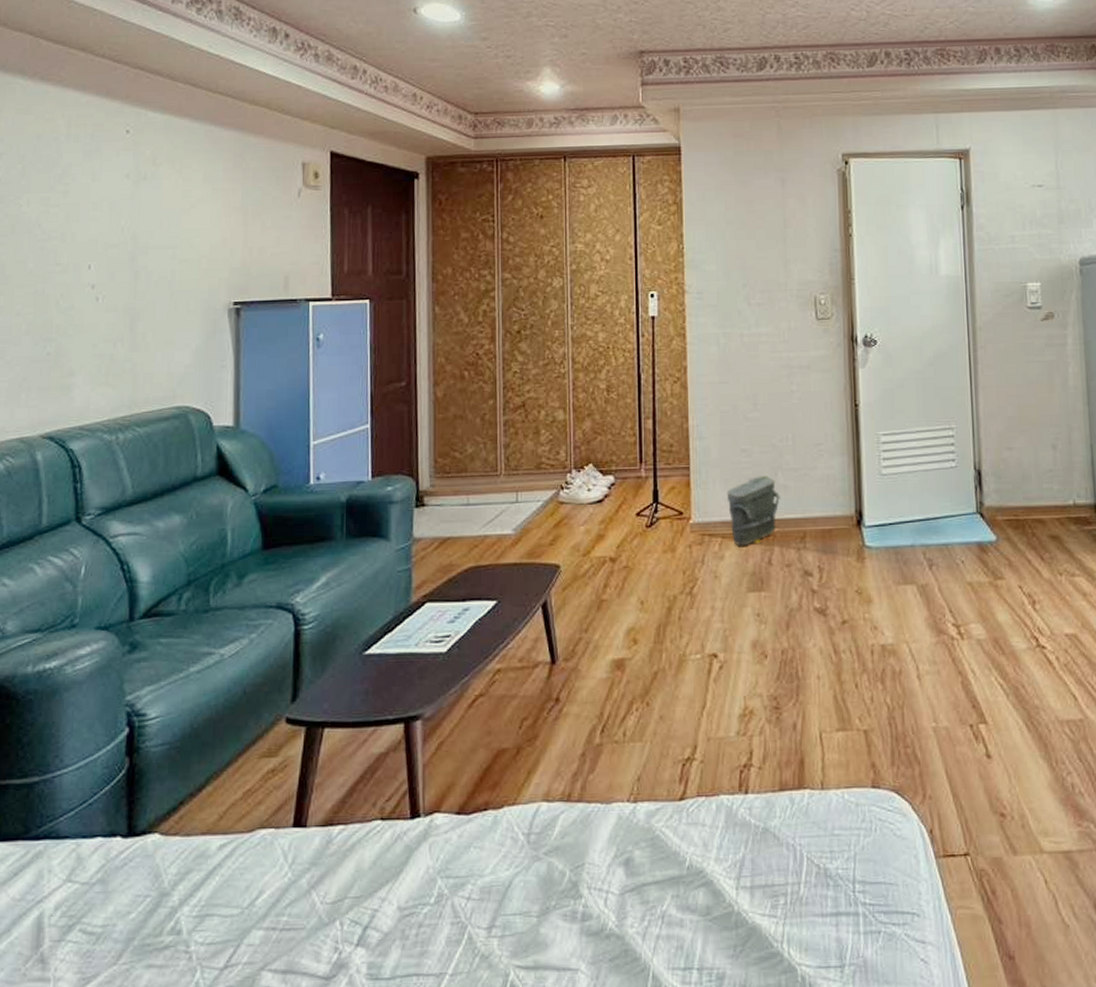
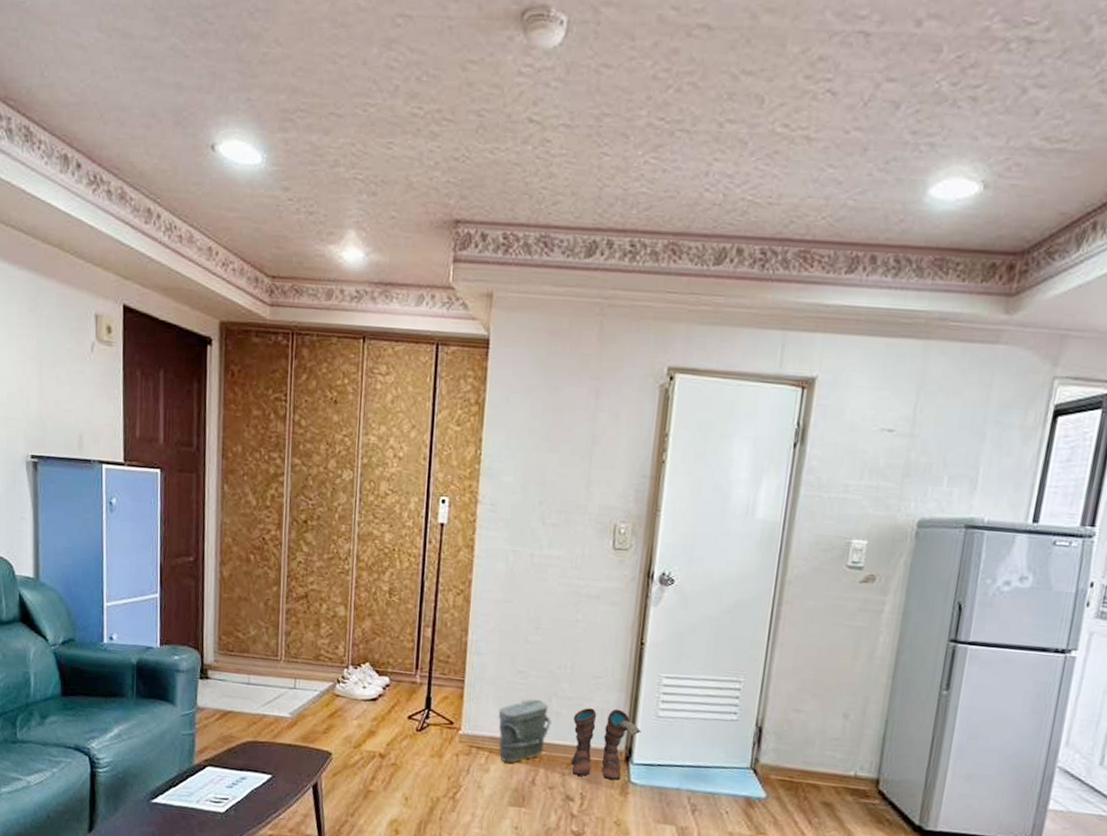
boots: none [800,473,868,548] -> present [571,708,641,780]

